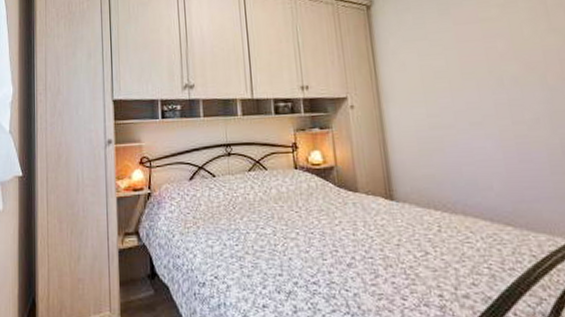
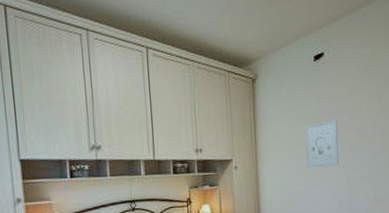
wall art: none [441,45,497,108] -> present [304,119,339,168]

